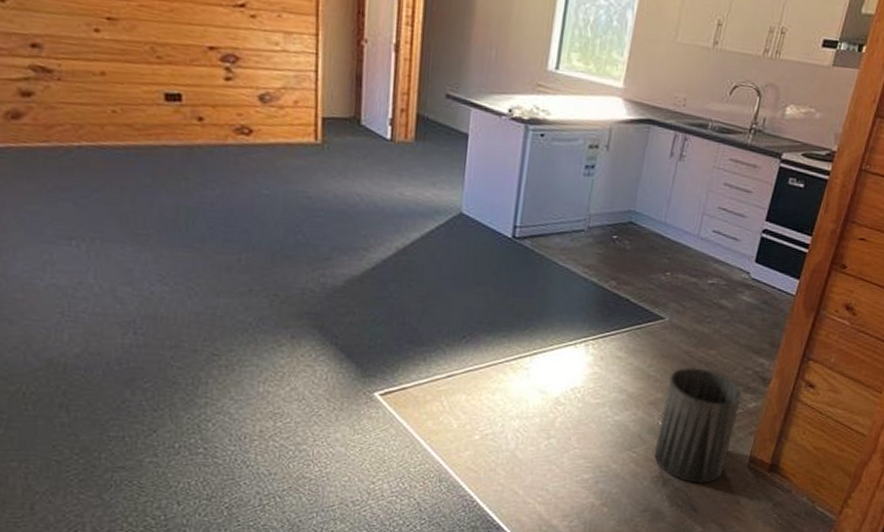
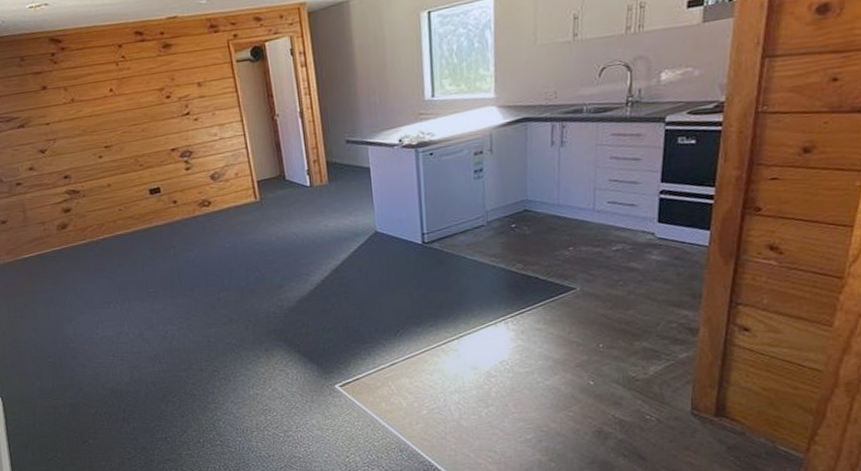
trash can: present [654,367,742,484] -> none [590,327,671,435]

